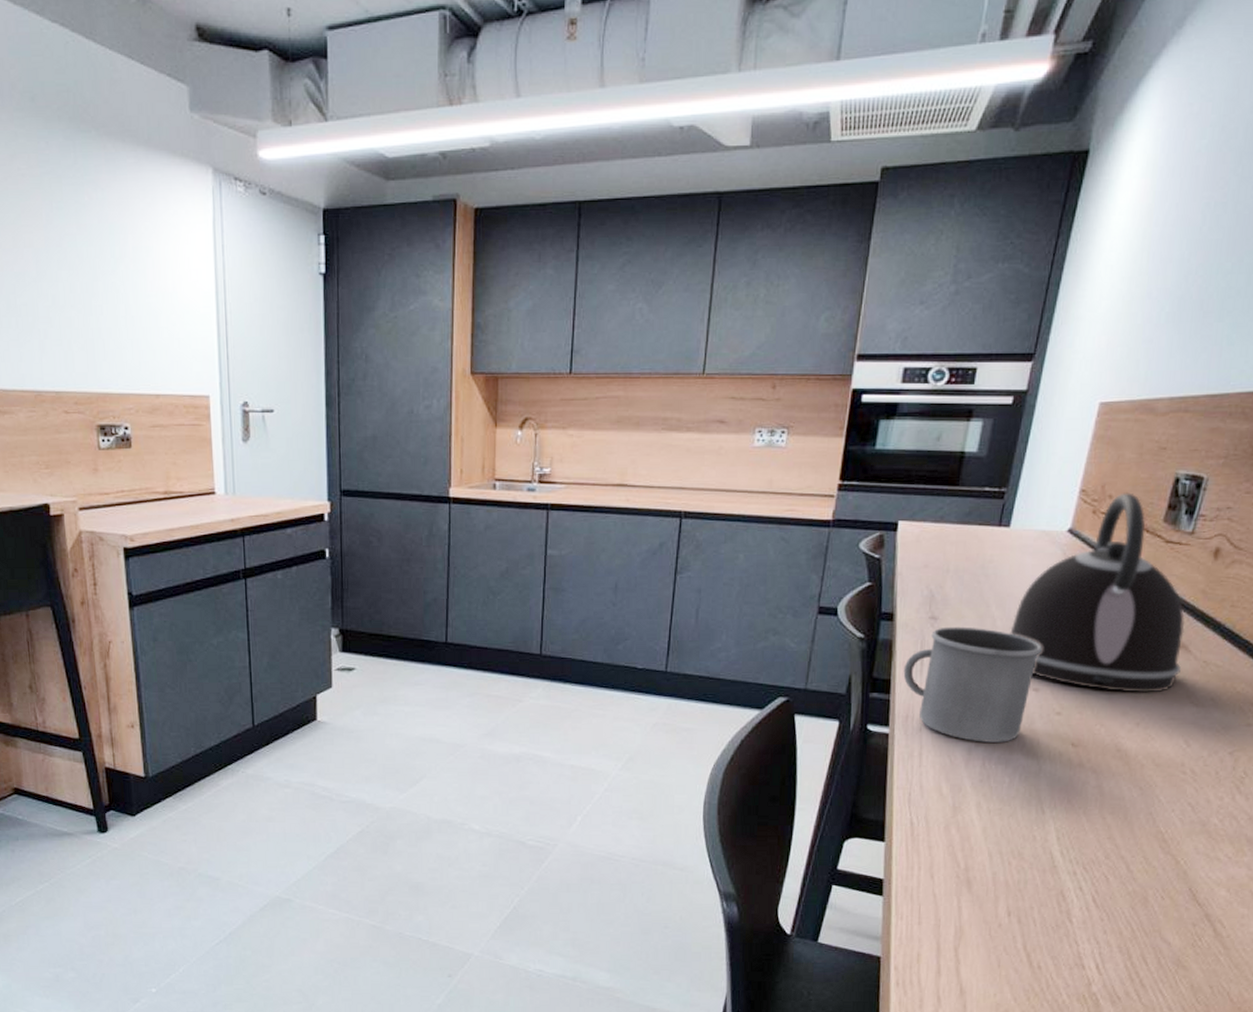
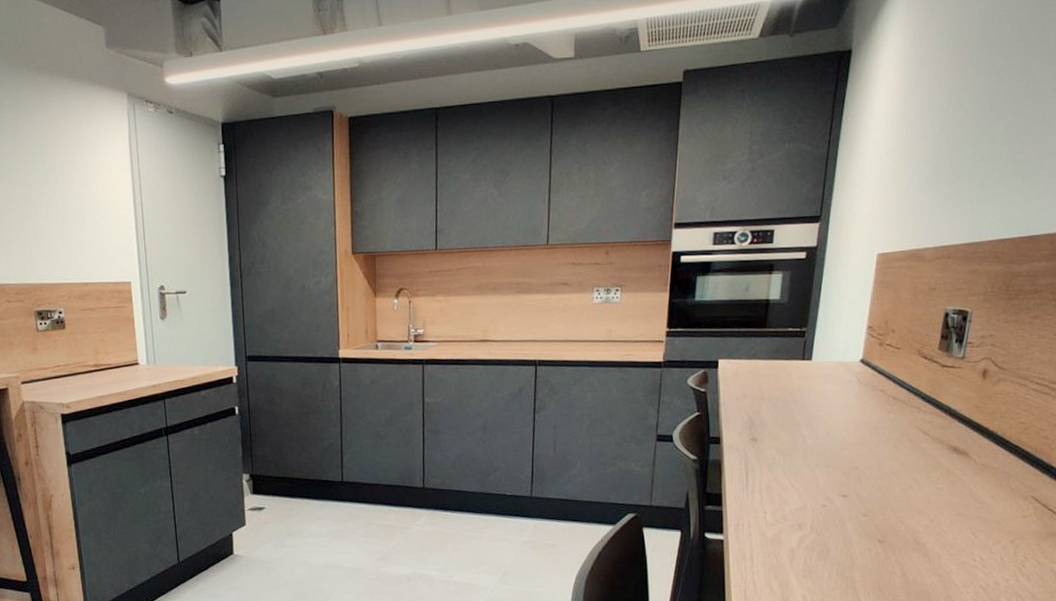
mug: present [903,626,1043,742] -> none [732,445,847,543]
kettle: present [1010,492,1185,693] -> none [819,327,964,495]

